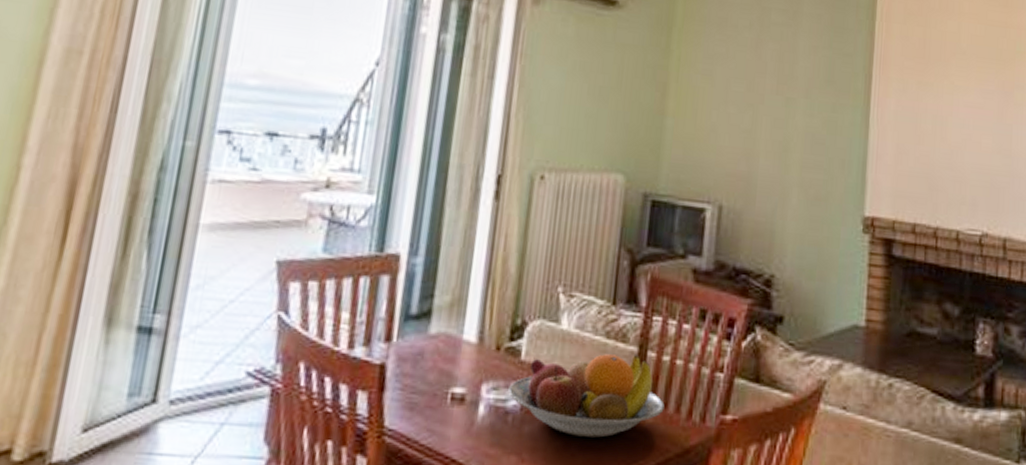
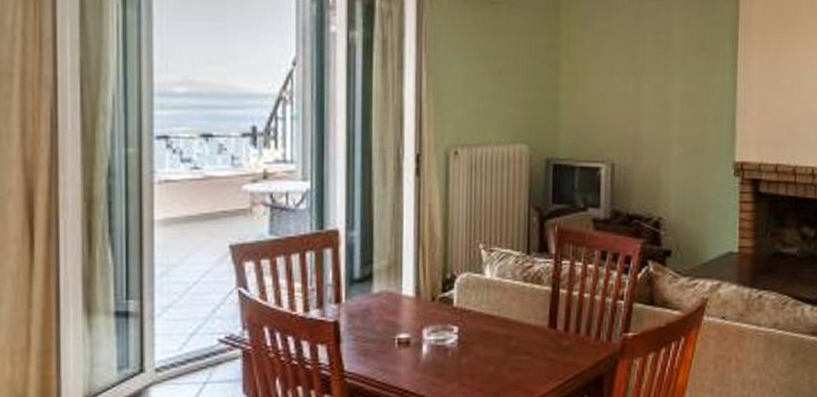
fruit bowl: present [508,353,665,438] -> none [446,292,577,362]

